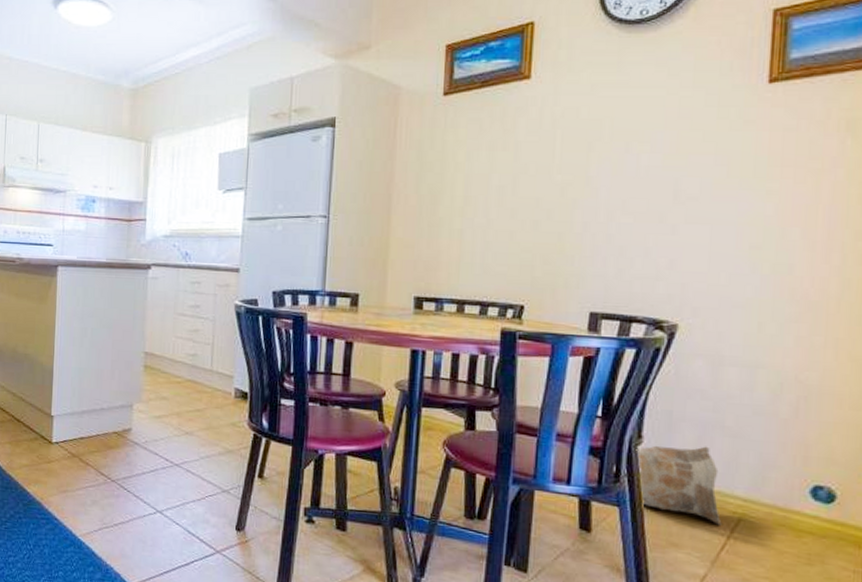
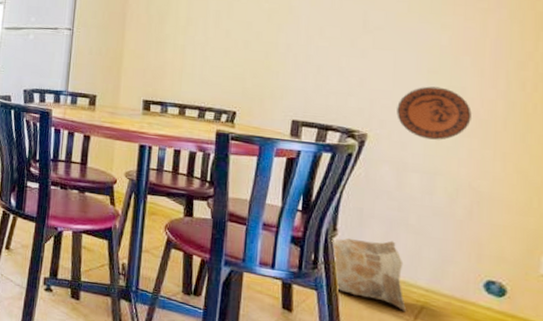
decorative plate: none [712,265,800,328] -> present [397,86,472,140]

